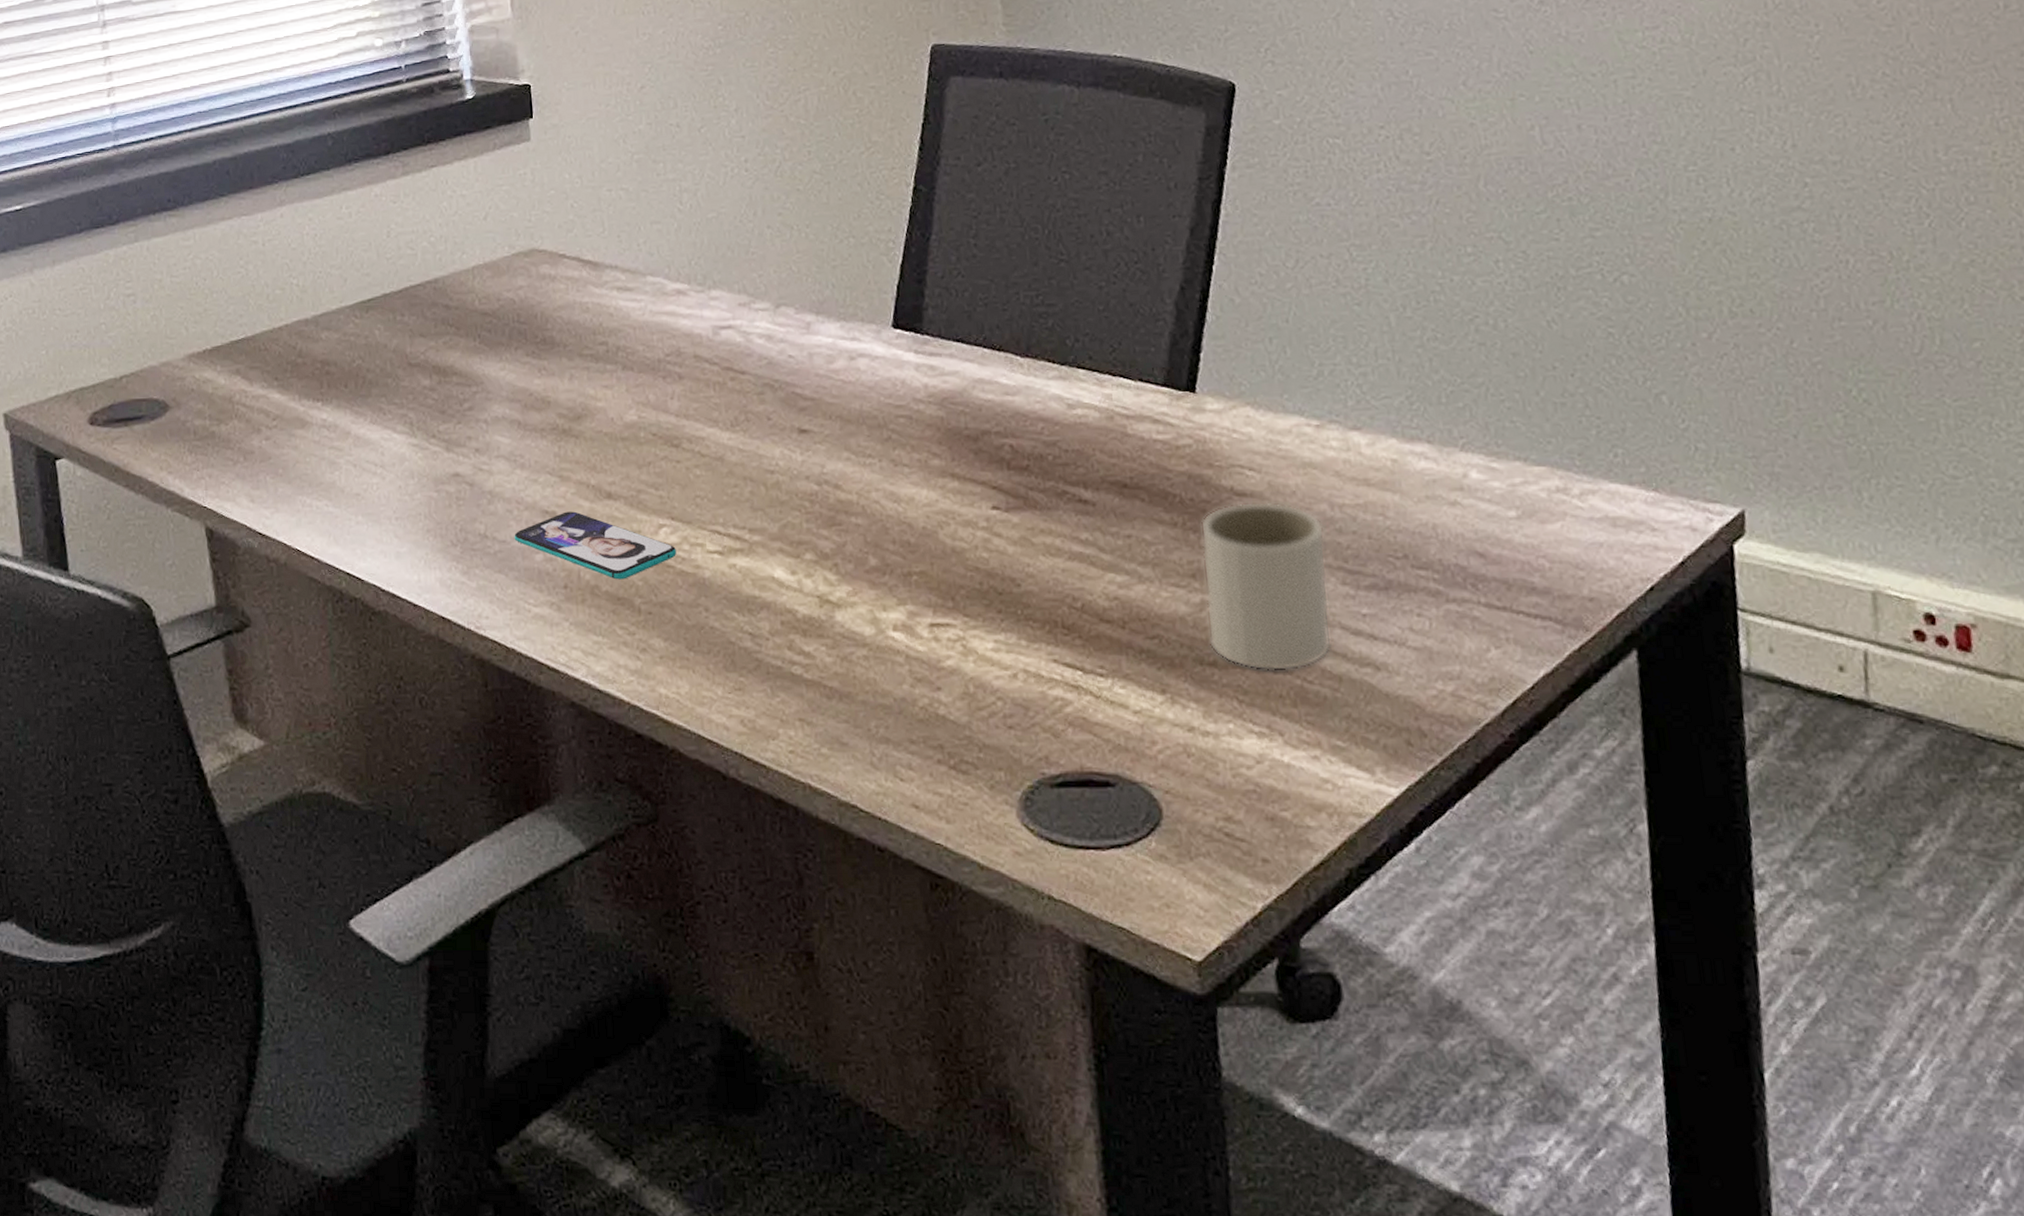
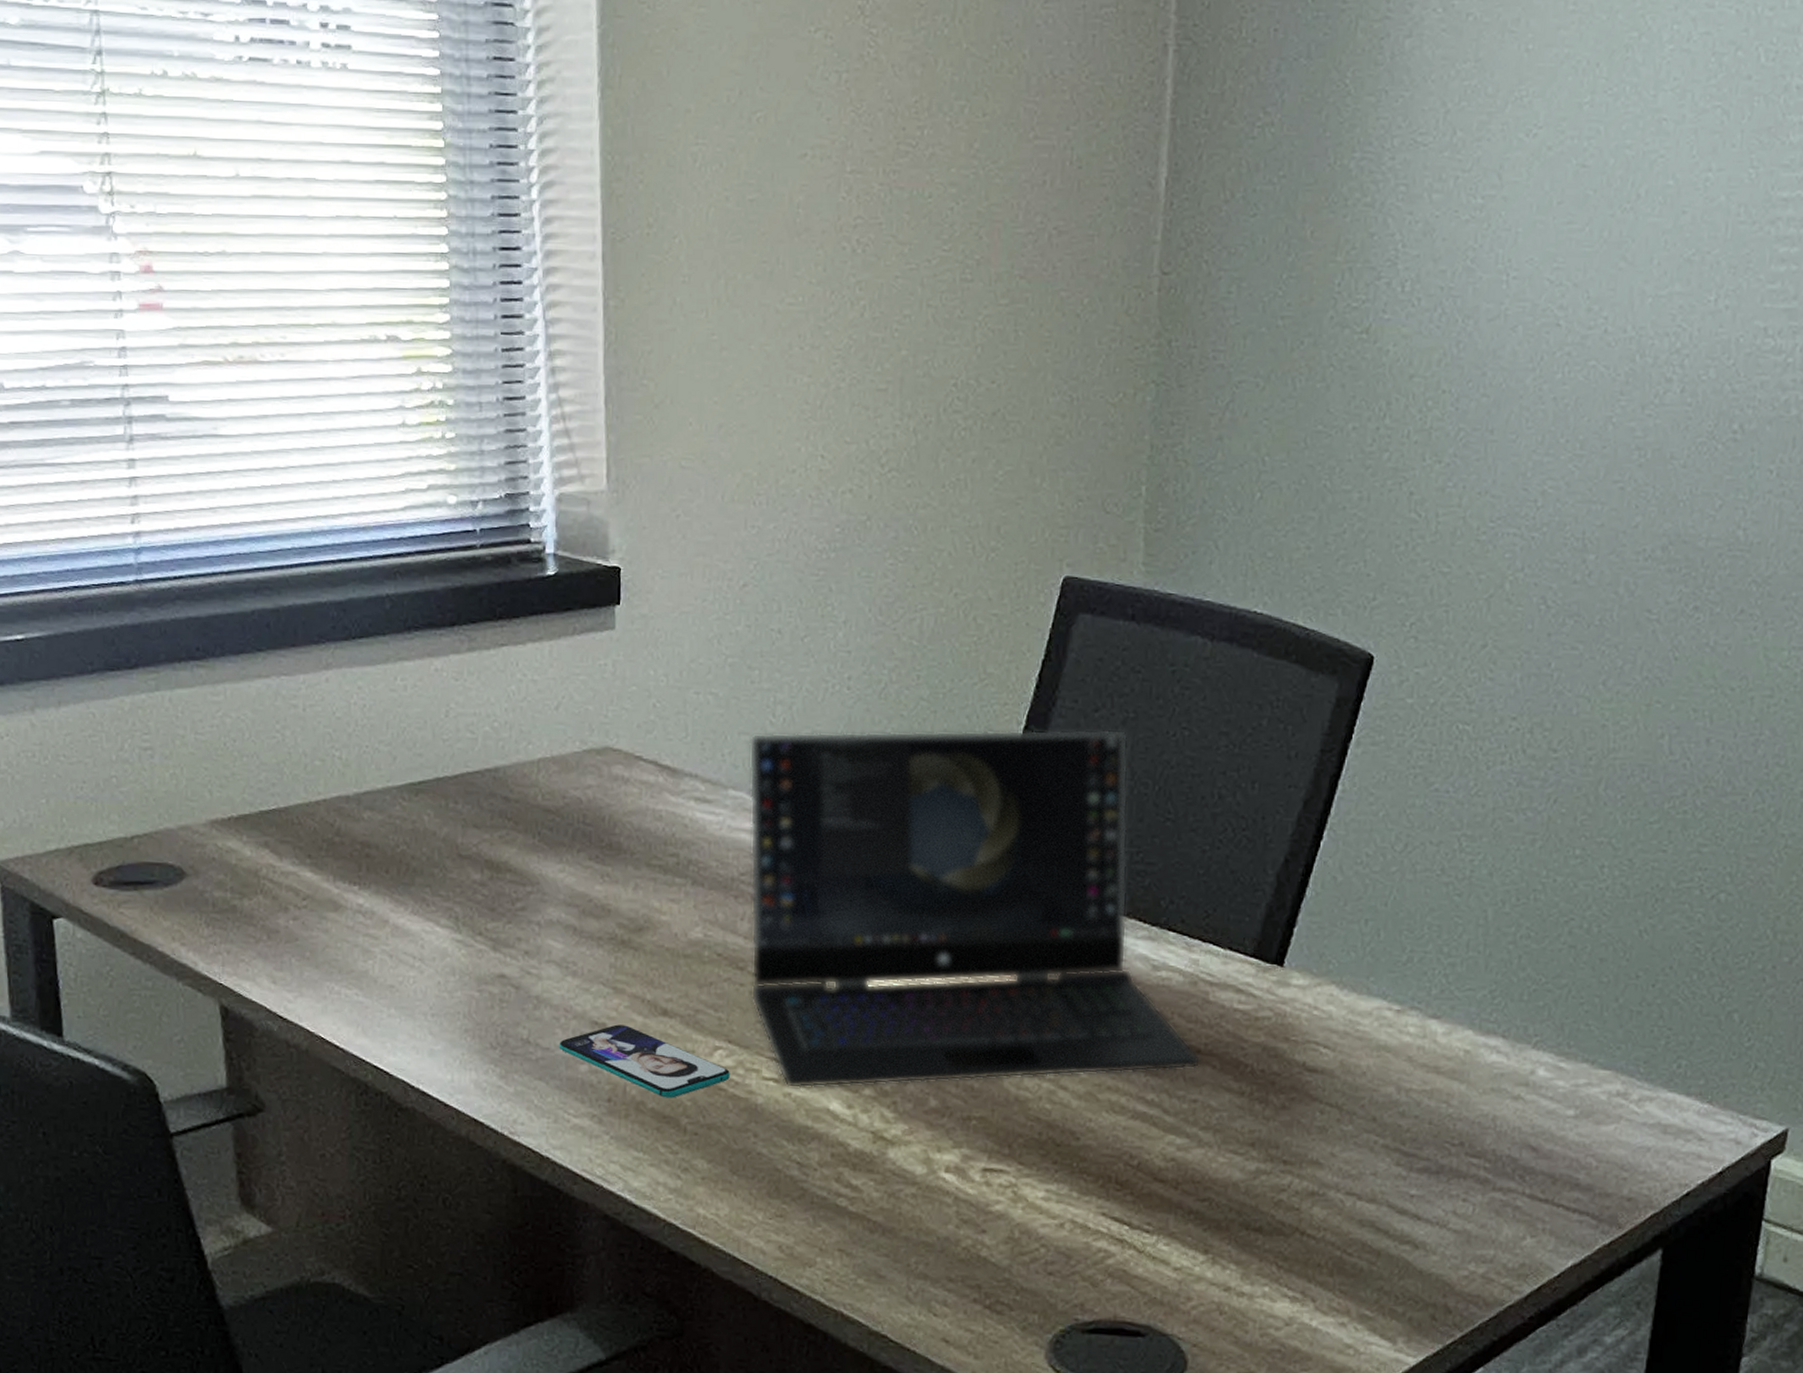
laptop: none [661,180,1129,560] -> present [749,729,1201,1089]
mug: present [1200,501,1332,672] -> none [1258,1078,1388,1242]

